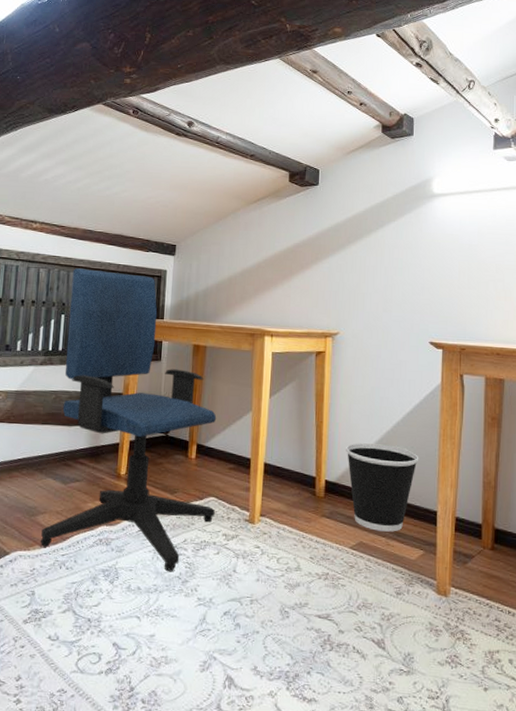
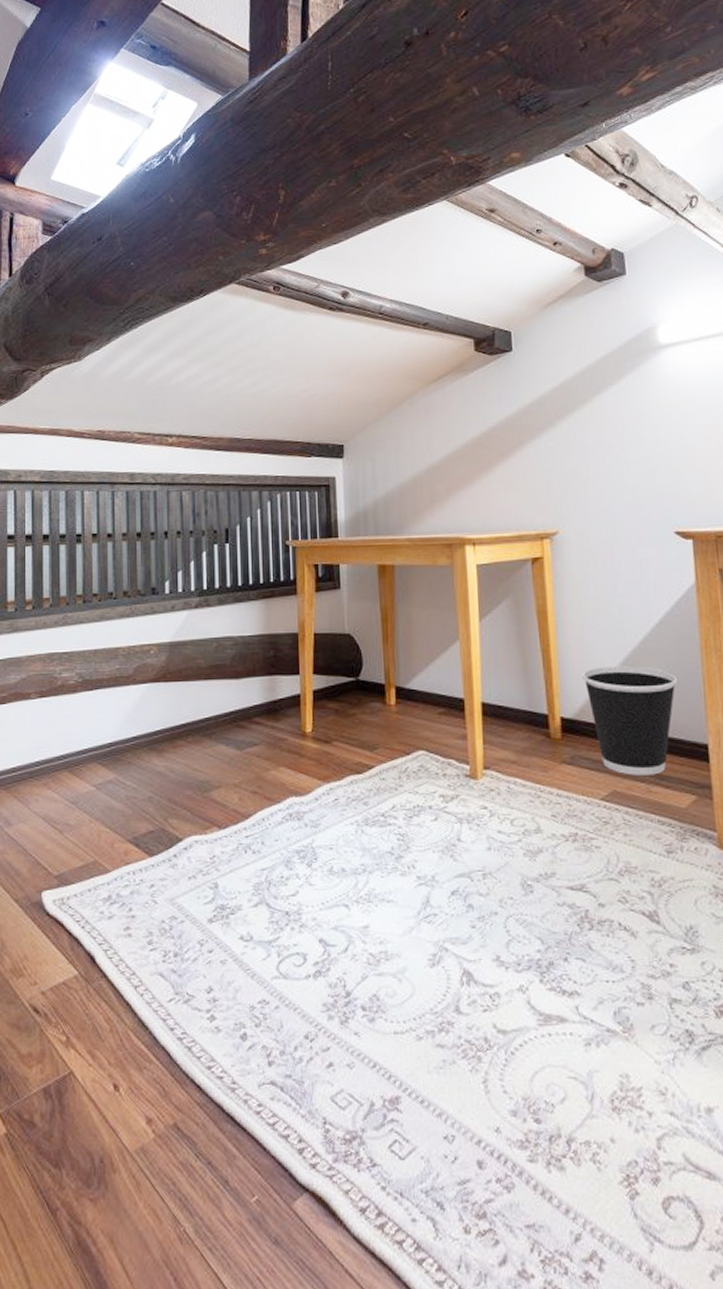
office chair: present [40,268,217,572] -> none [217,486,427,847]

